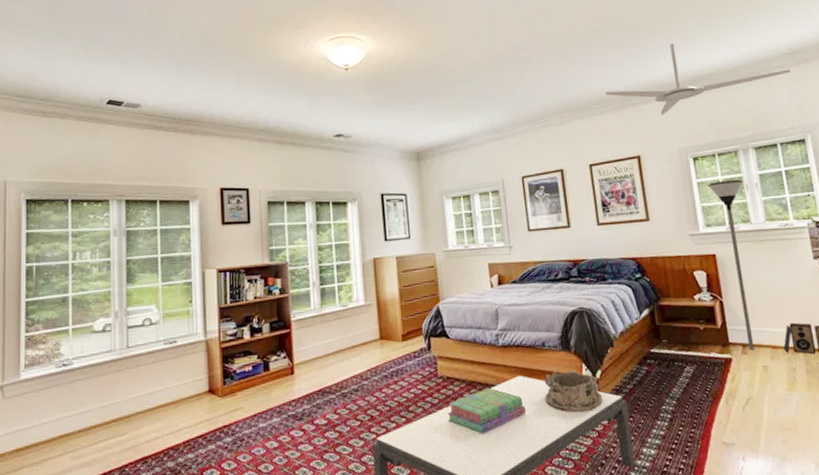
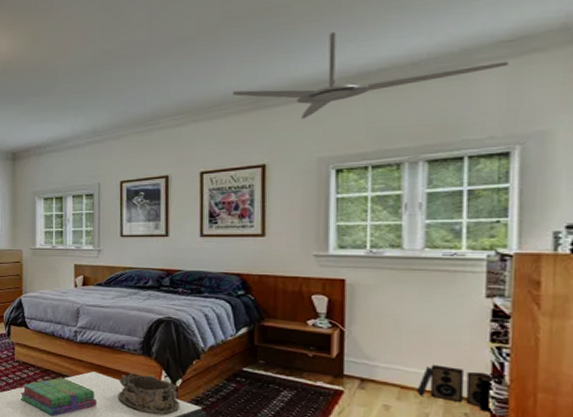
floor lamp: present [708,179,755,350] -> none [351,197,403,387]

